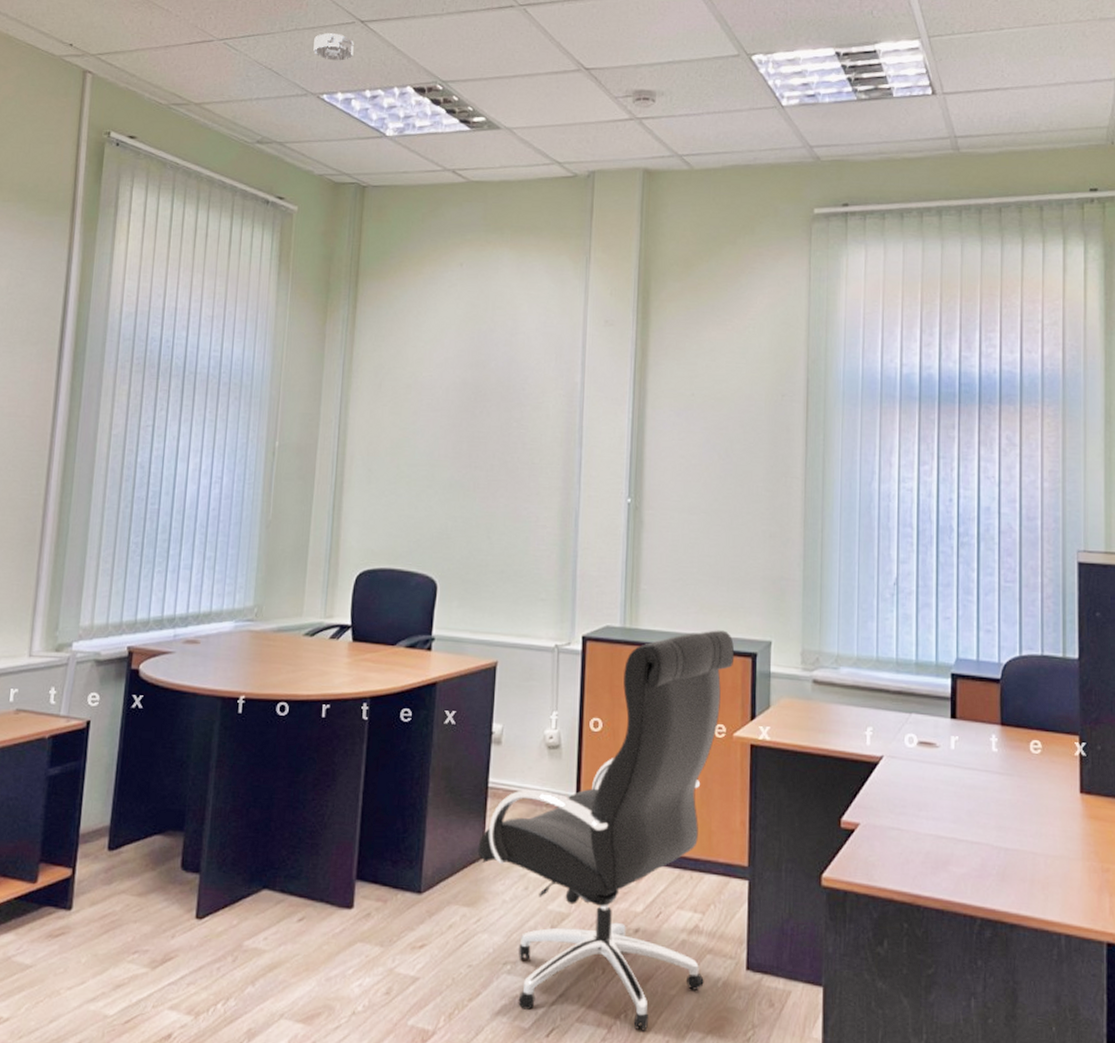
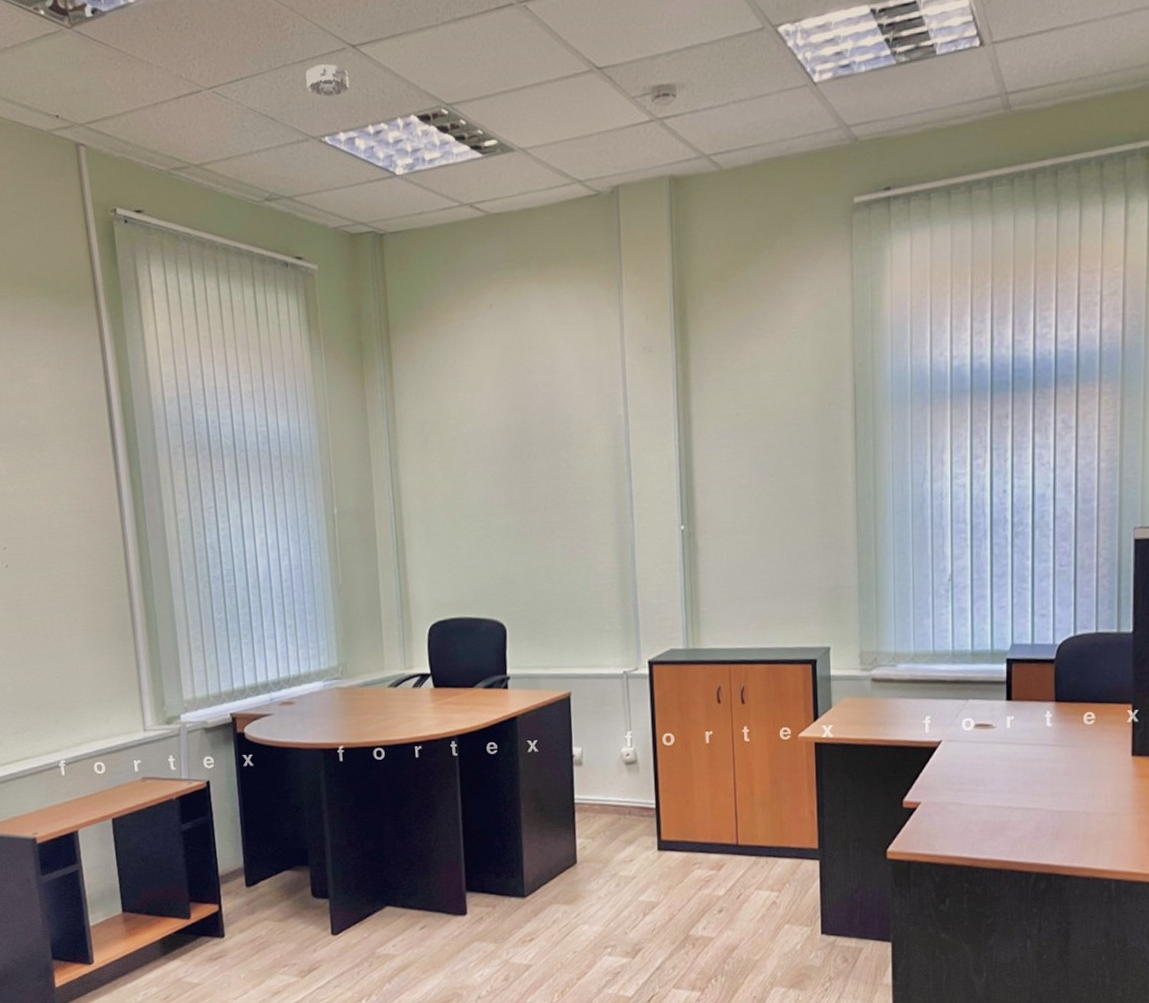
office chair: present [477,630,735,1031] -> none [571,641,795,991]

